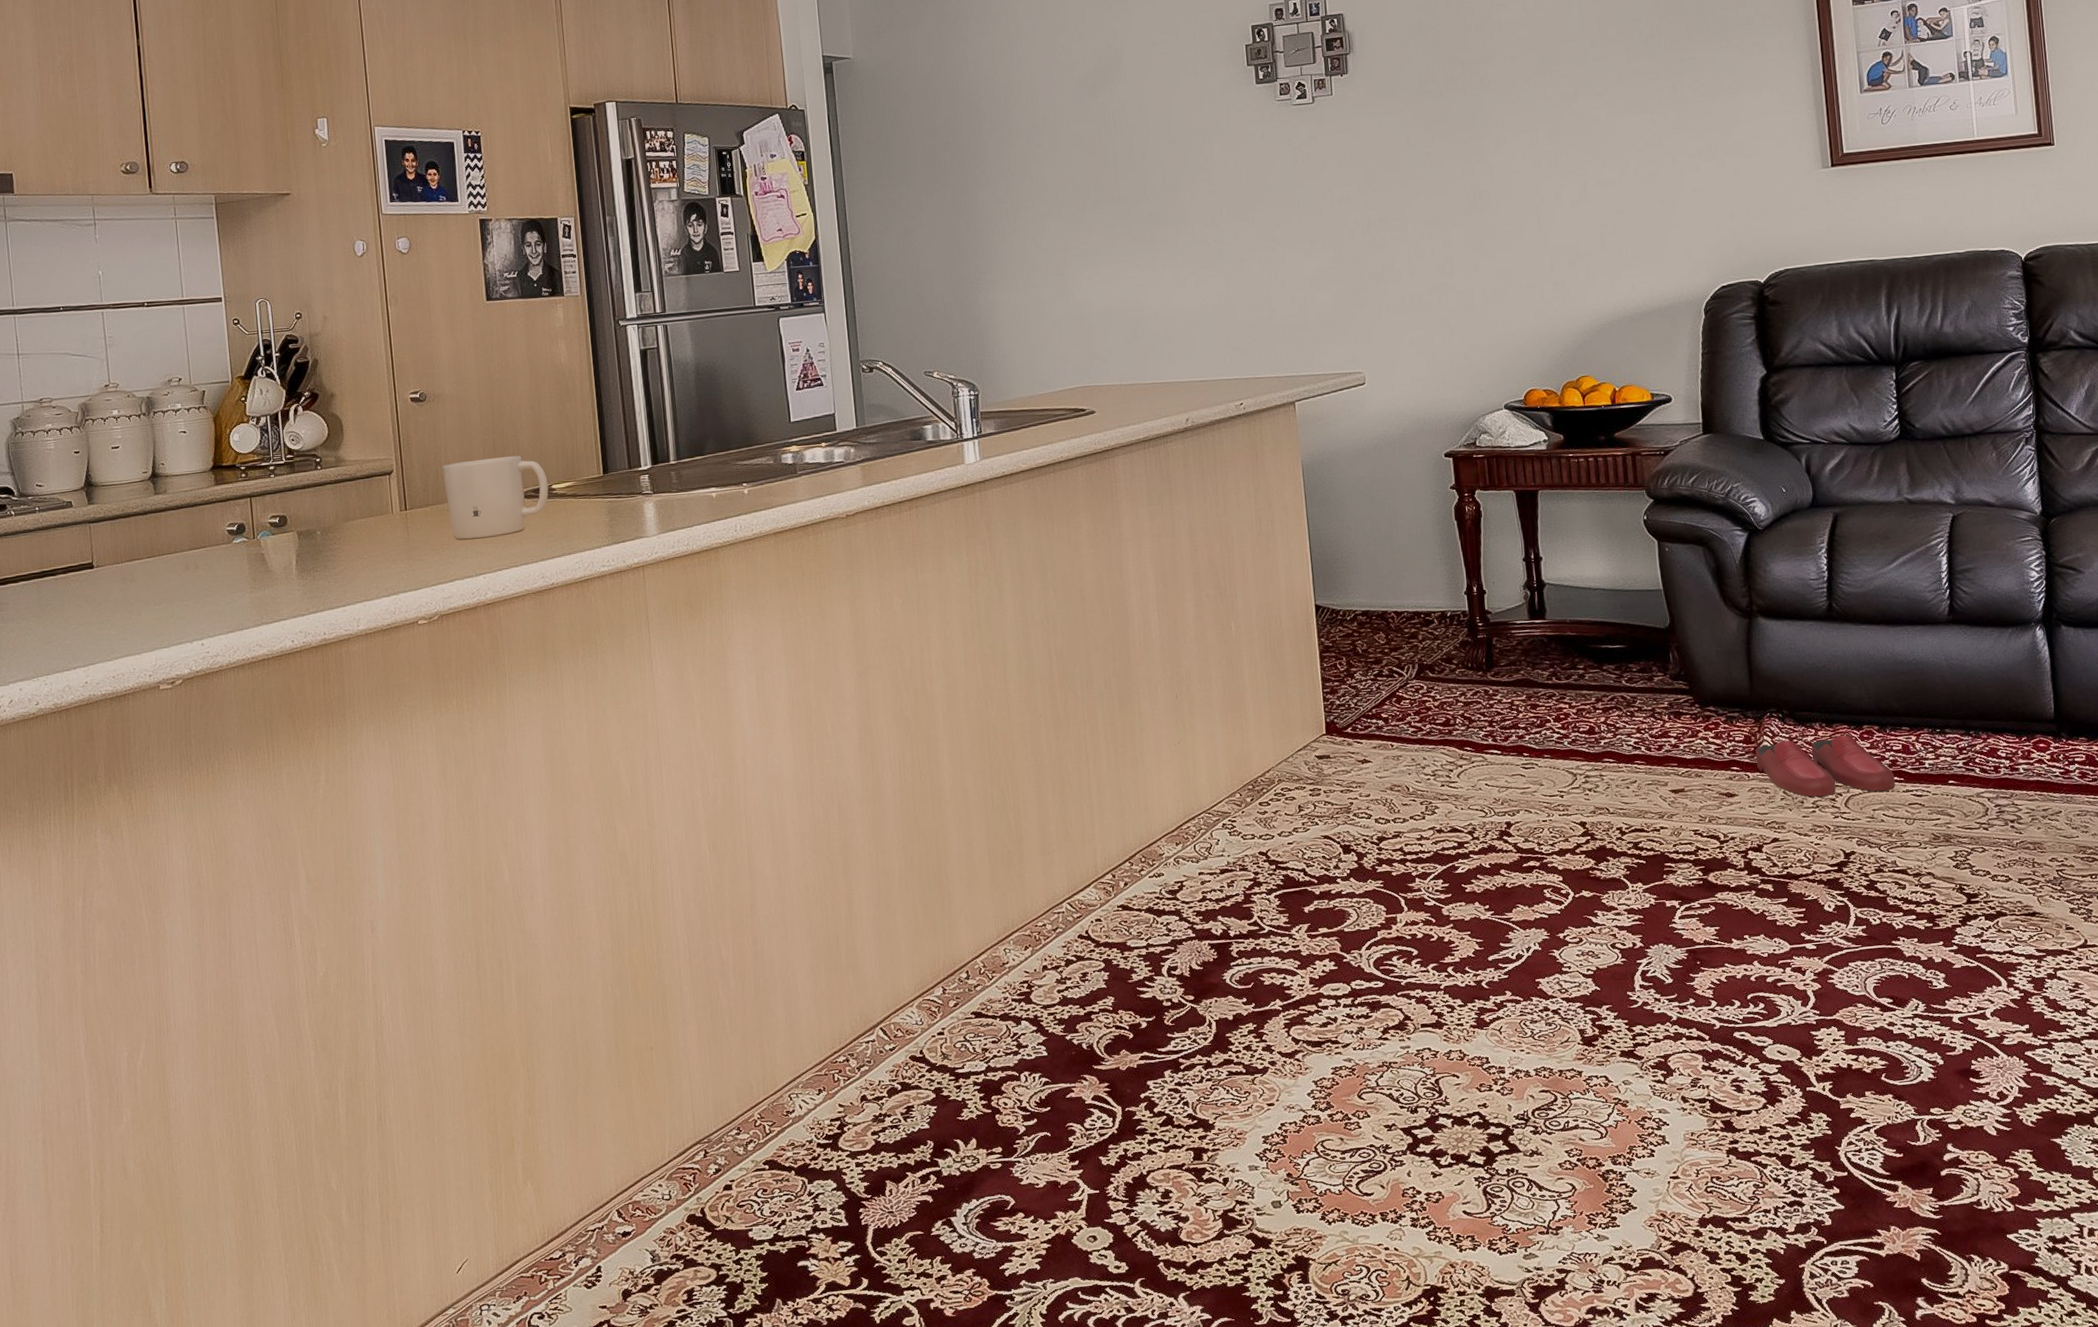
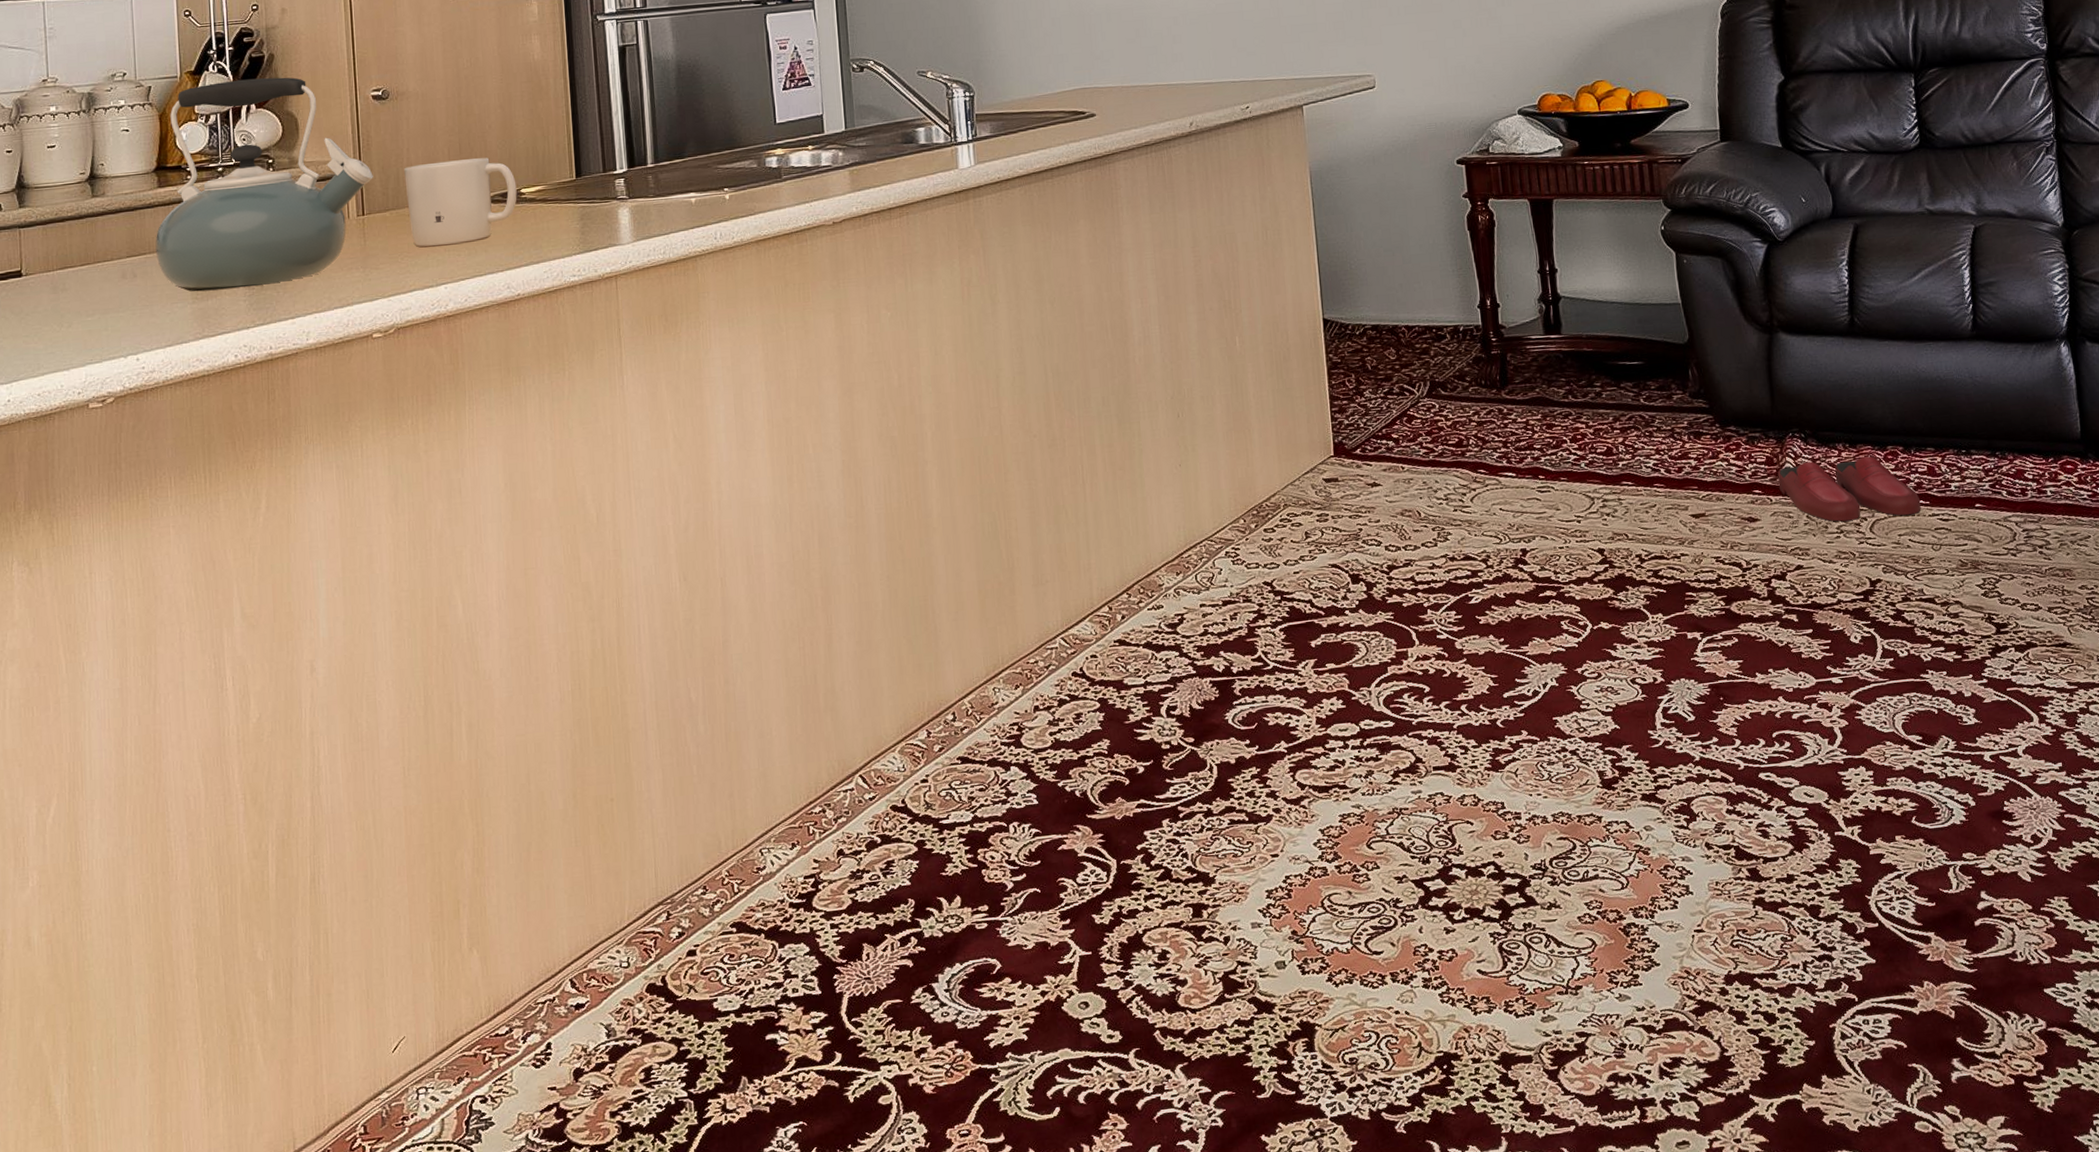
kettle: none [214,381,414,582] -> present [155,77,373,292]

